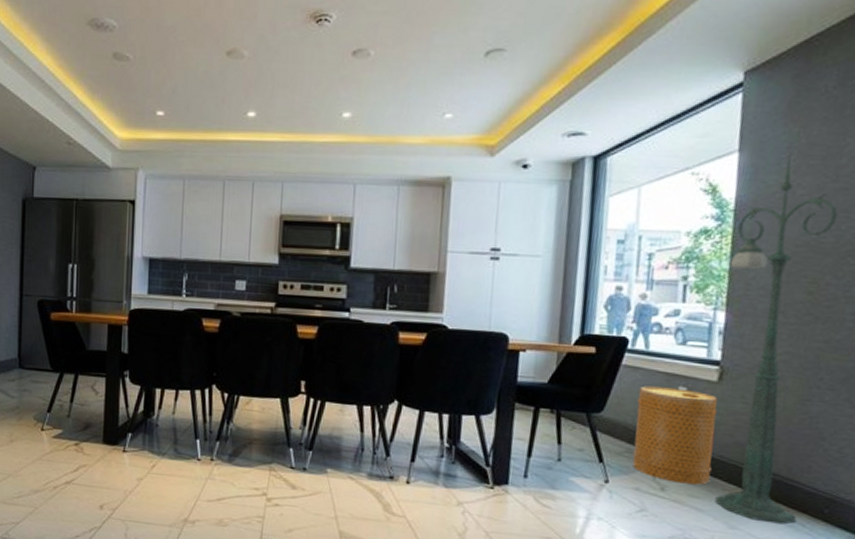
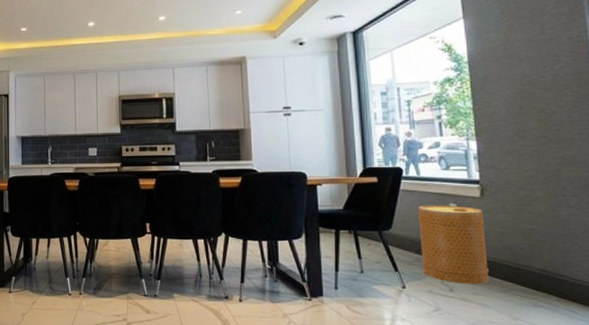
floor lamp: present [714,152,839,524] -> none [472,15,568,313]

